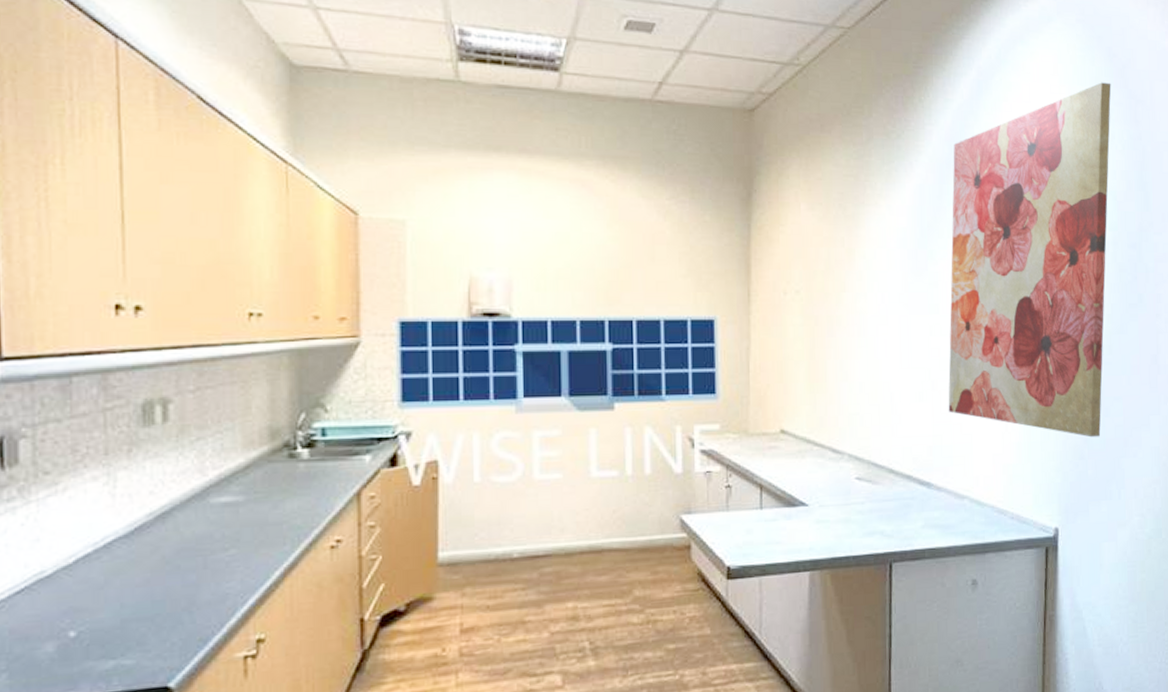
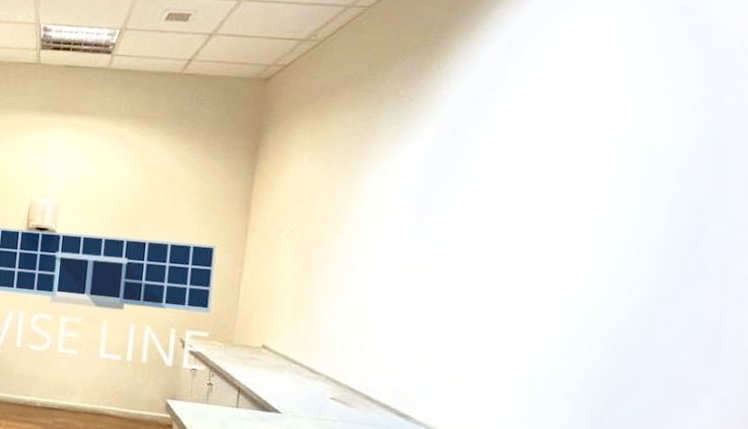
wall art: present [948,82,1111,438] -> none [437,43,684,406]

